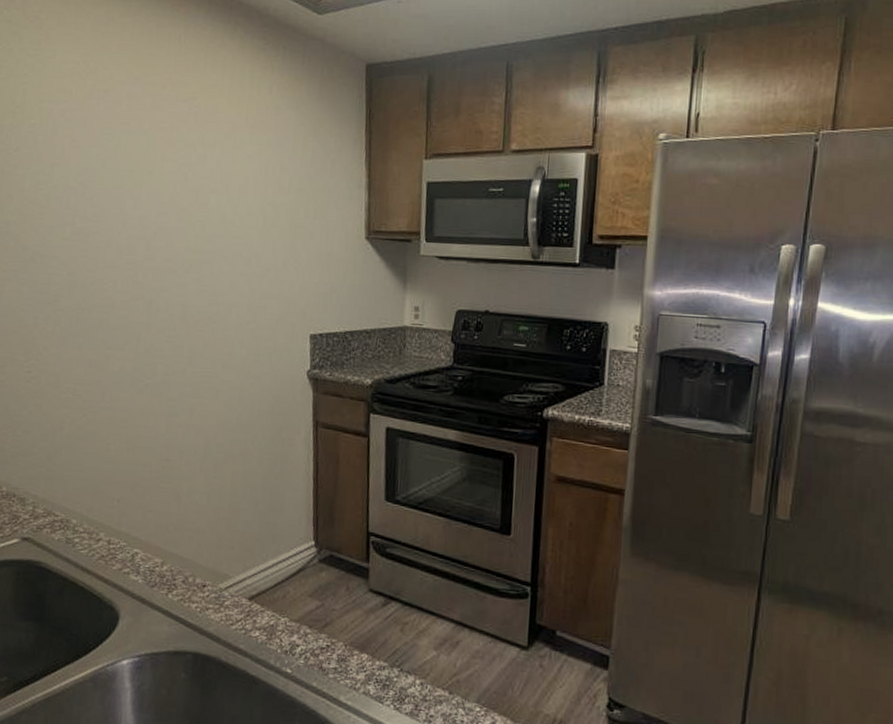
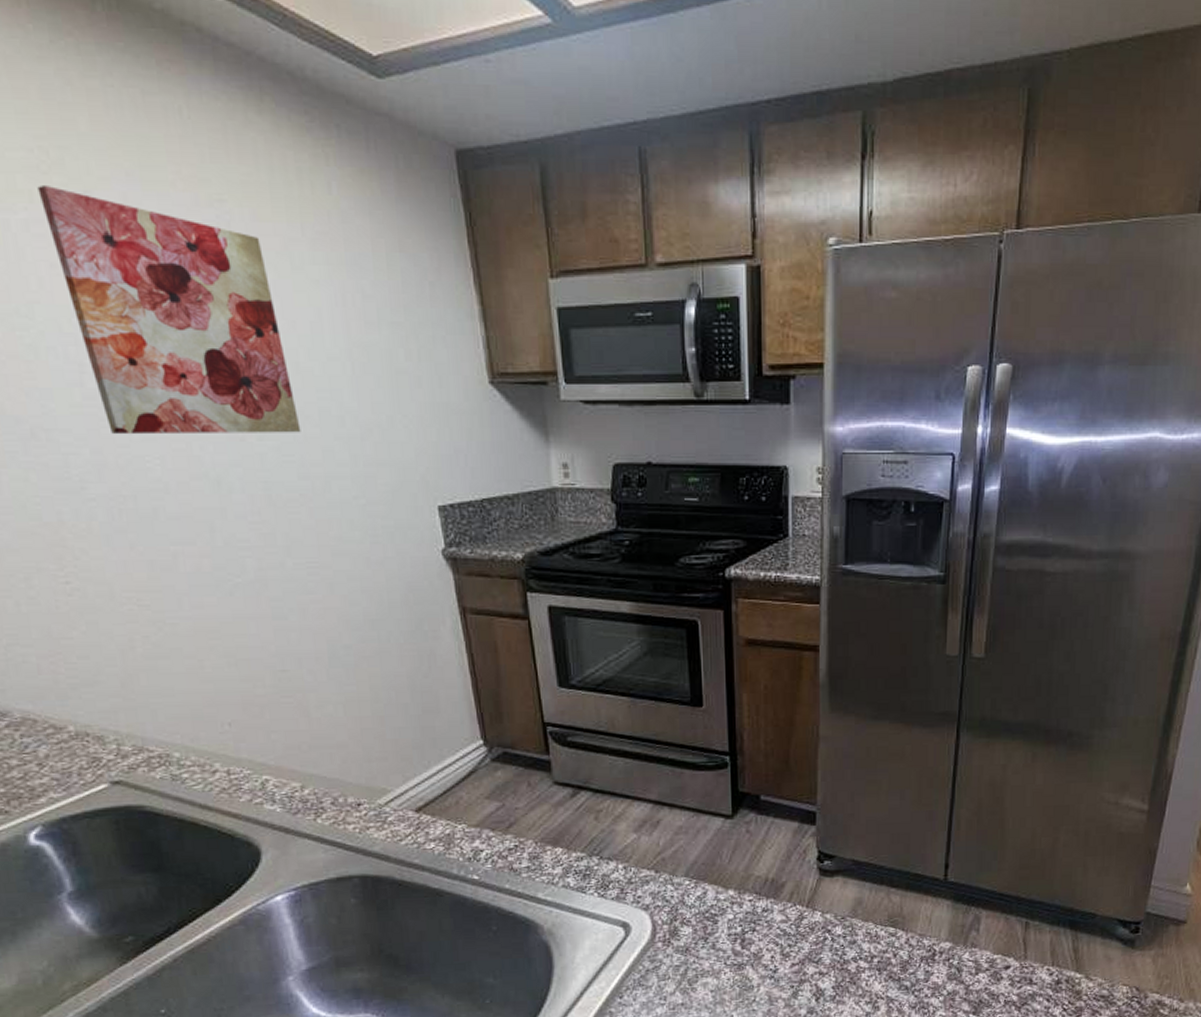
wall art: none [76,86,218,269] -> present [37,186,301,435]

